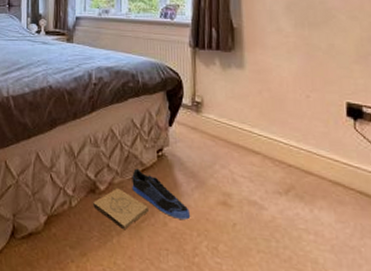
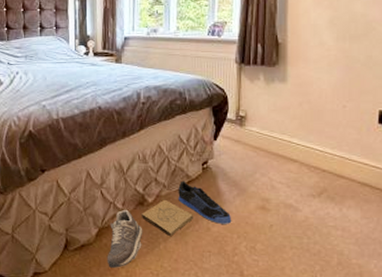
shoe: none [56,196,95,262] -> present [107,209,143,268]

